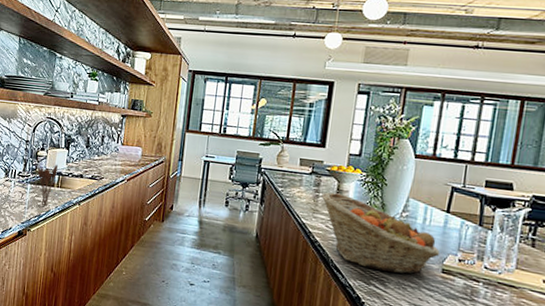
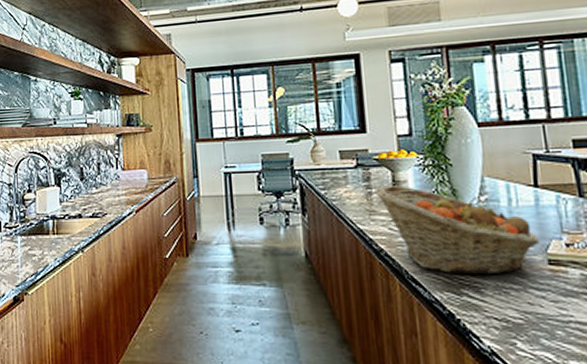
utensil holder: present [37,164,58,206] -> none [27,206,50,261]

